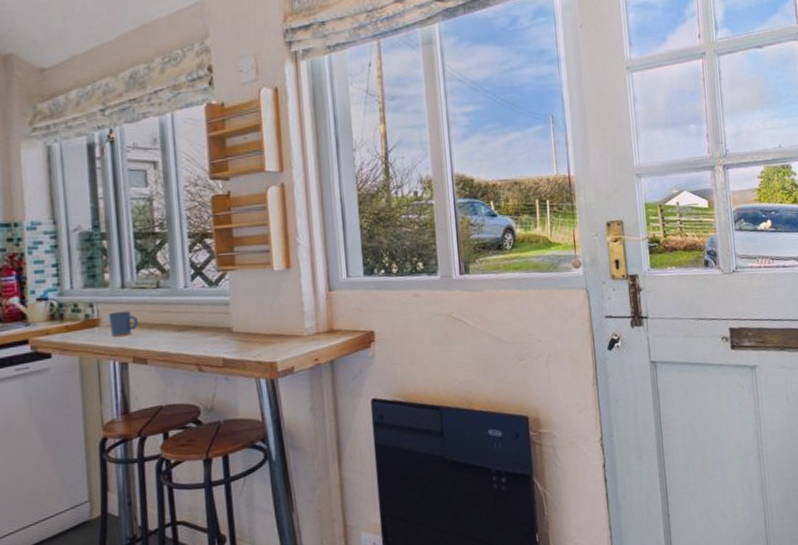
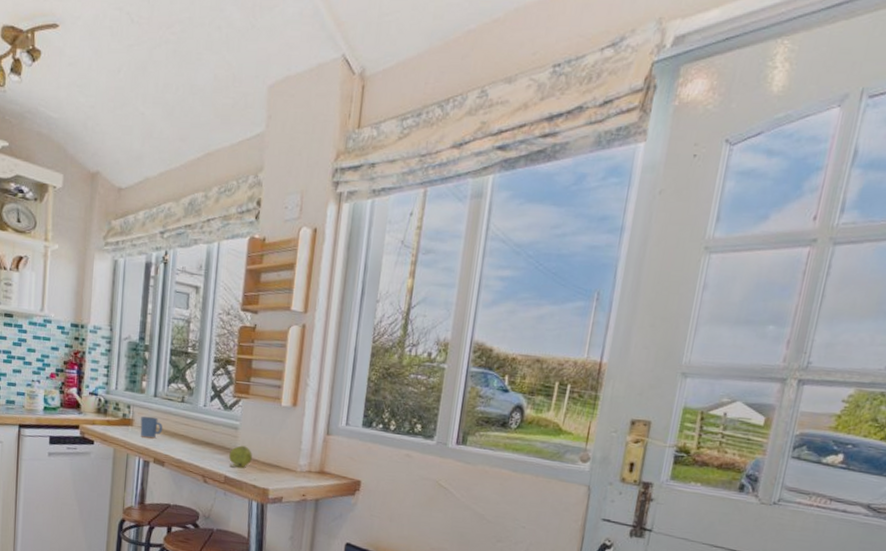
fruit: none [224,321,251,348] -> present [229,445,252,468]

